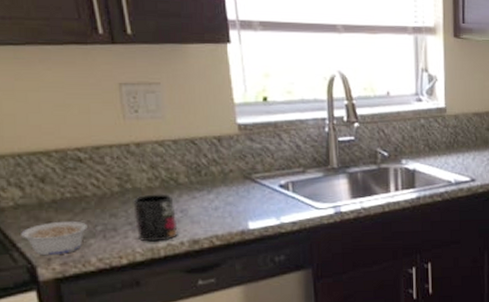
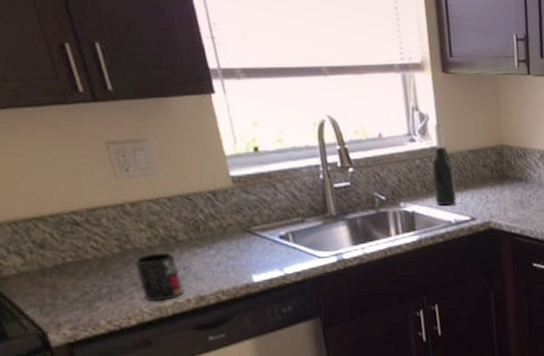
legume: present [18,221,88,256] -> none [25,285,93,322]
wine bottle: none [435,86,458,165] -> present [431,124,456,206]

